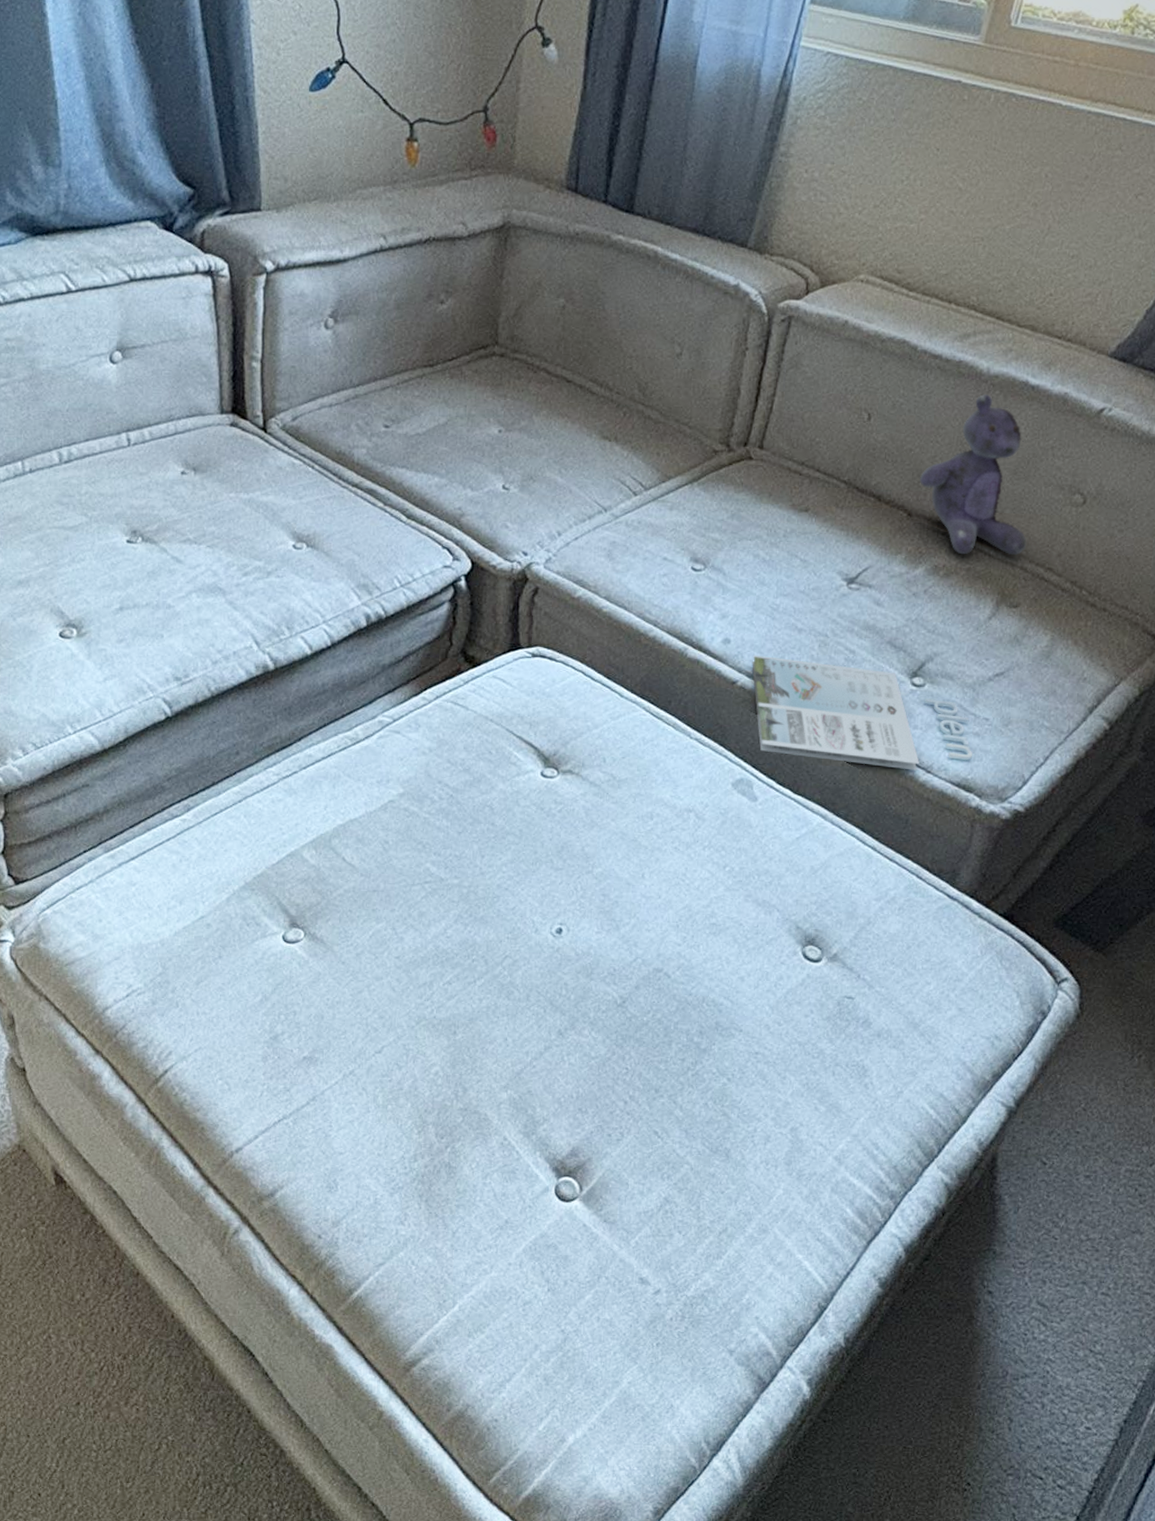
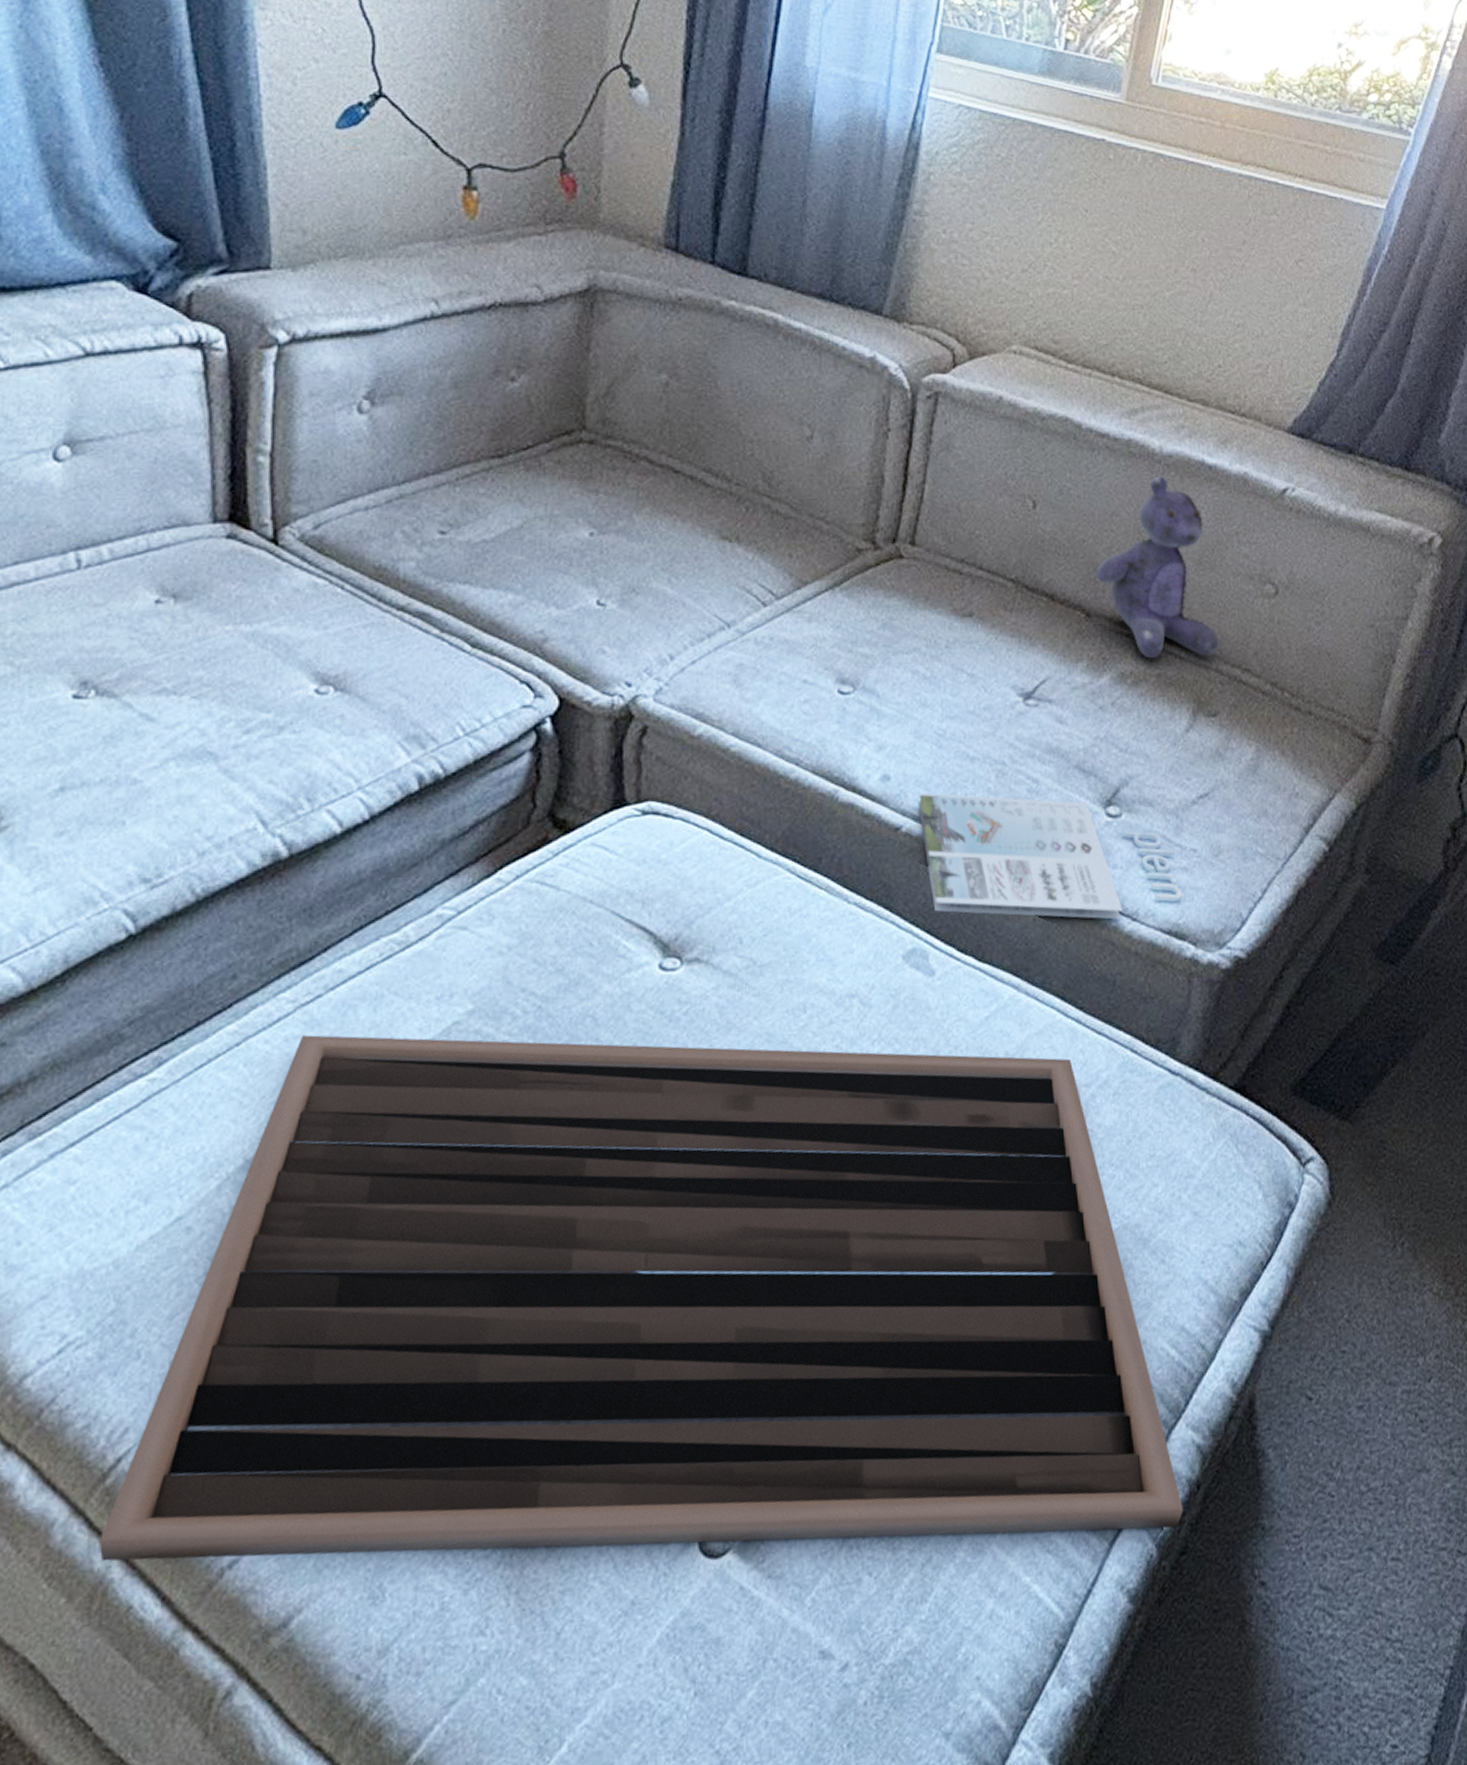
tray: none [154,799,930,1240] -> present [98,1035,1184,1562]

